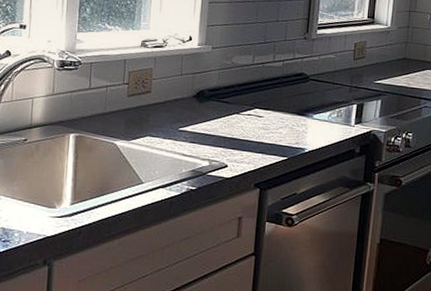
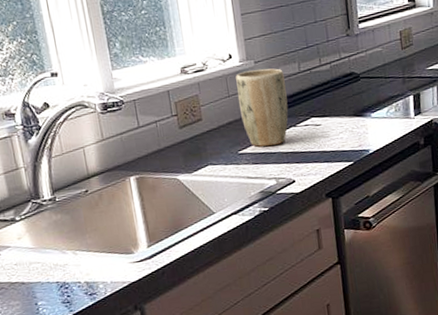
plant pot: none [188,54,238,129] -> present [235,68,288,147]

